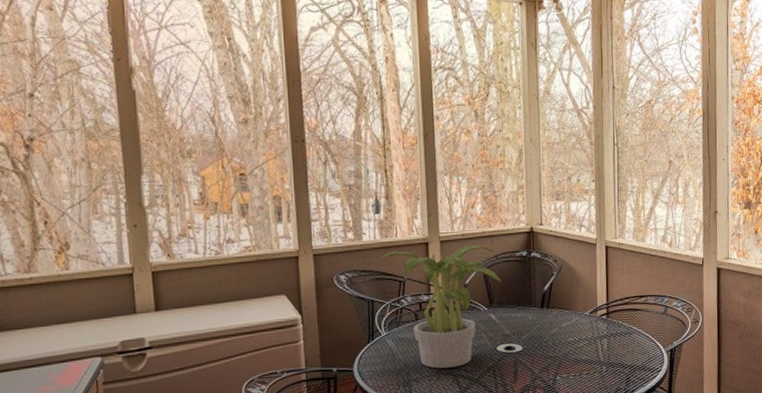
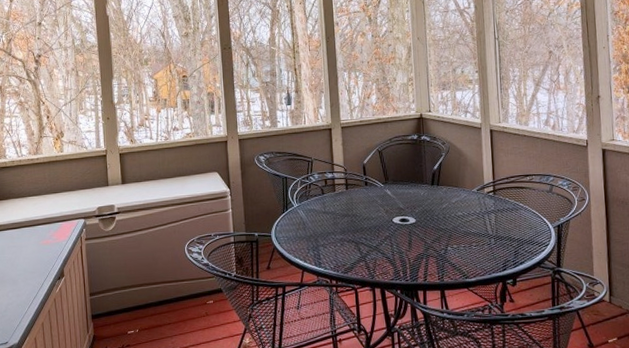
potted plant: present [379,245,501,369] -> none [291,130,395,236]

